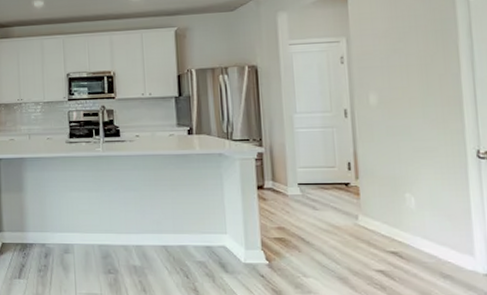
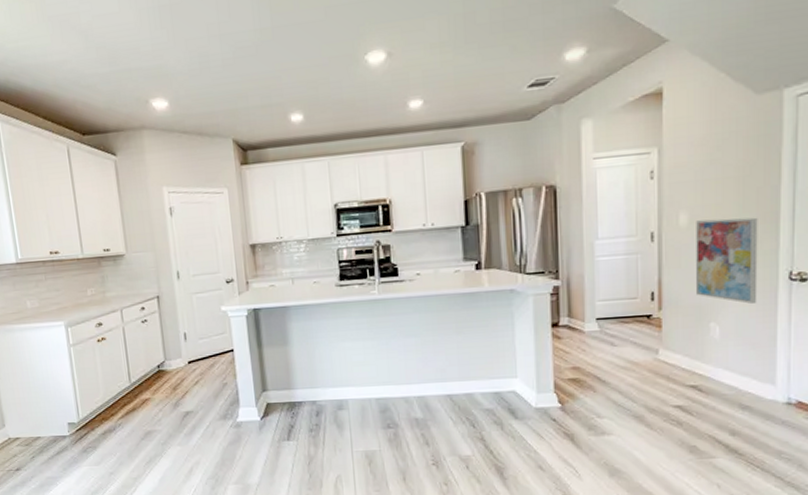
wall art: none [385,100,449,178] -> present [696,217,758,304]

